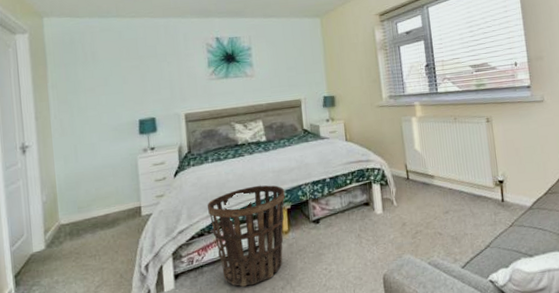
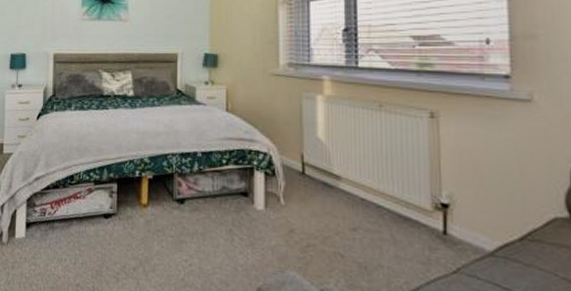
basket: present [207,185,285,287] -> none [65,144,148,256]

